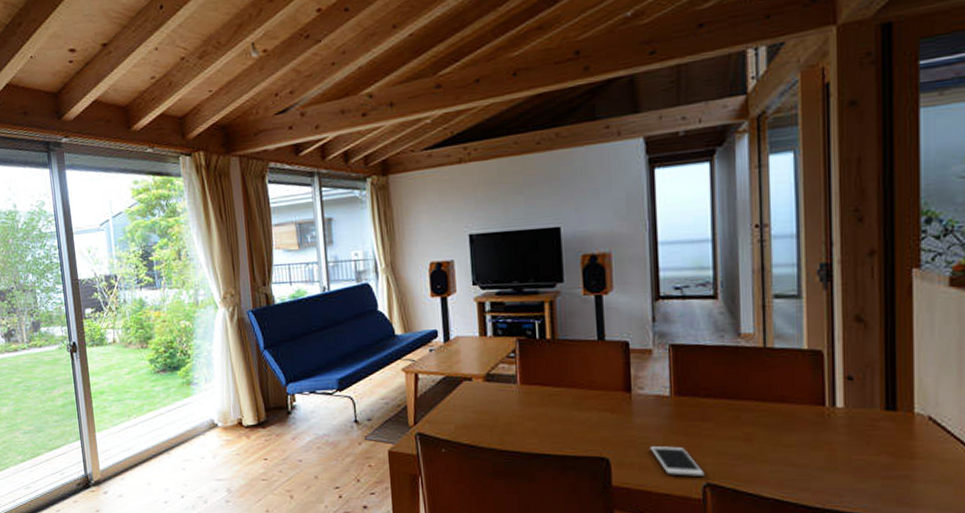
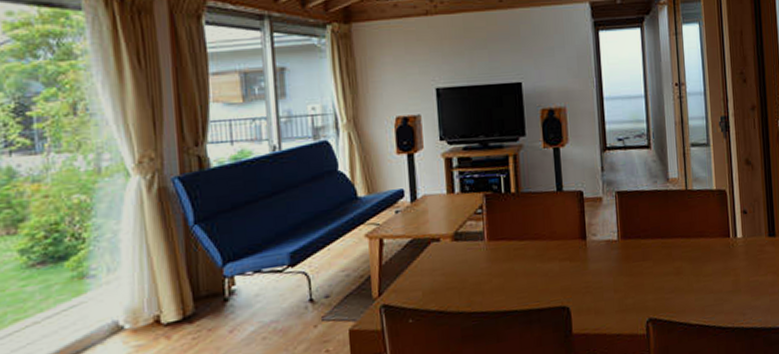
cell phone: present [650,446,705,476] -> none [603,287,647,316]

